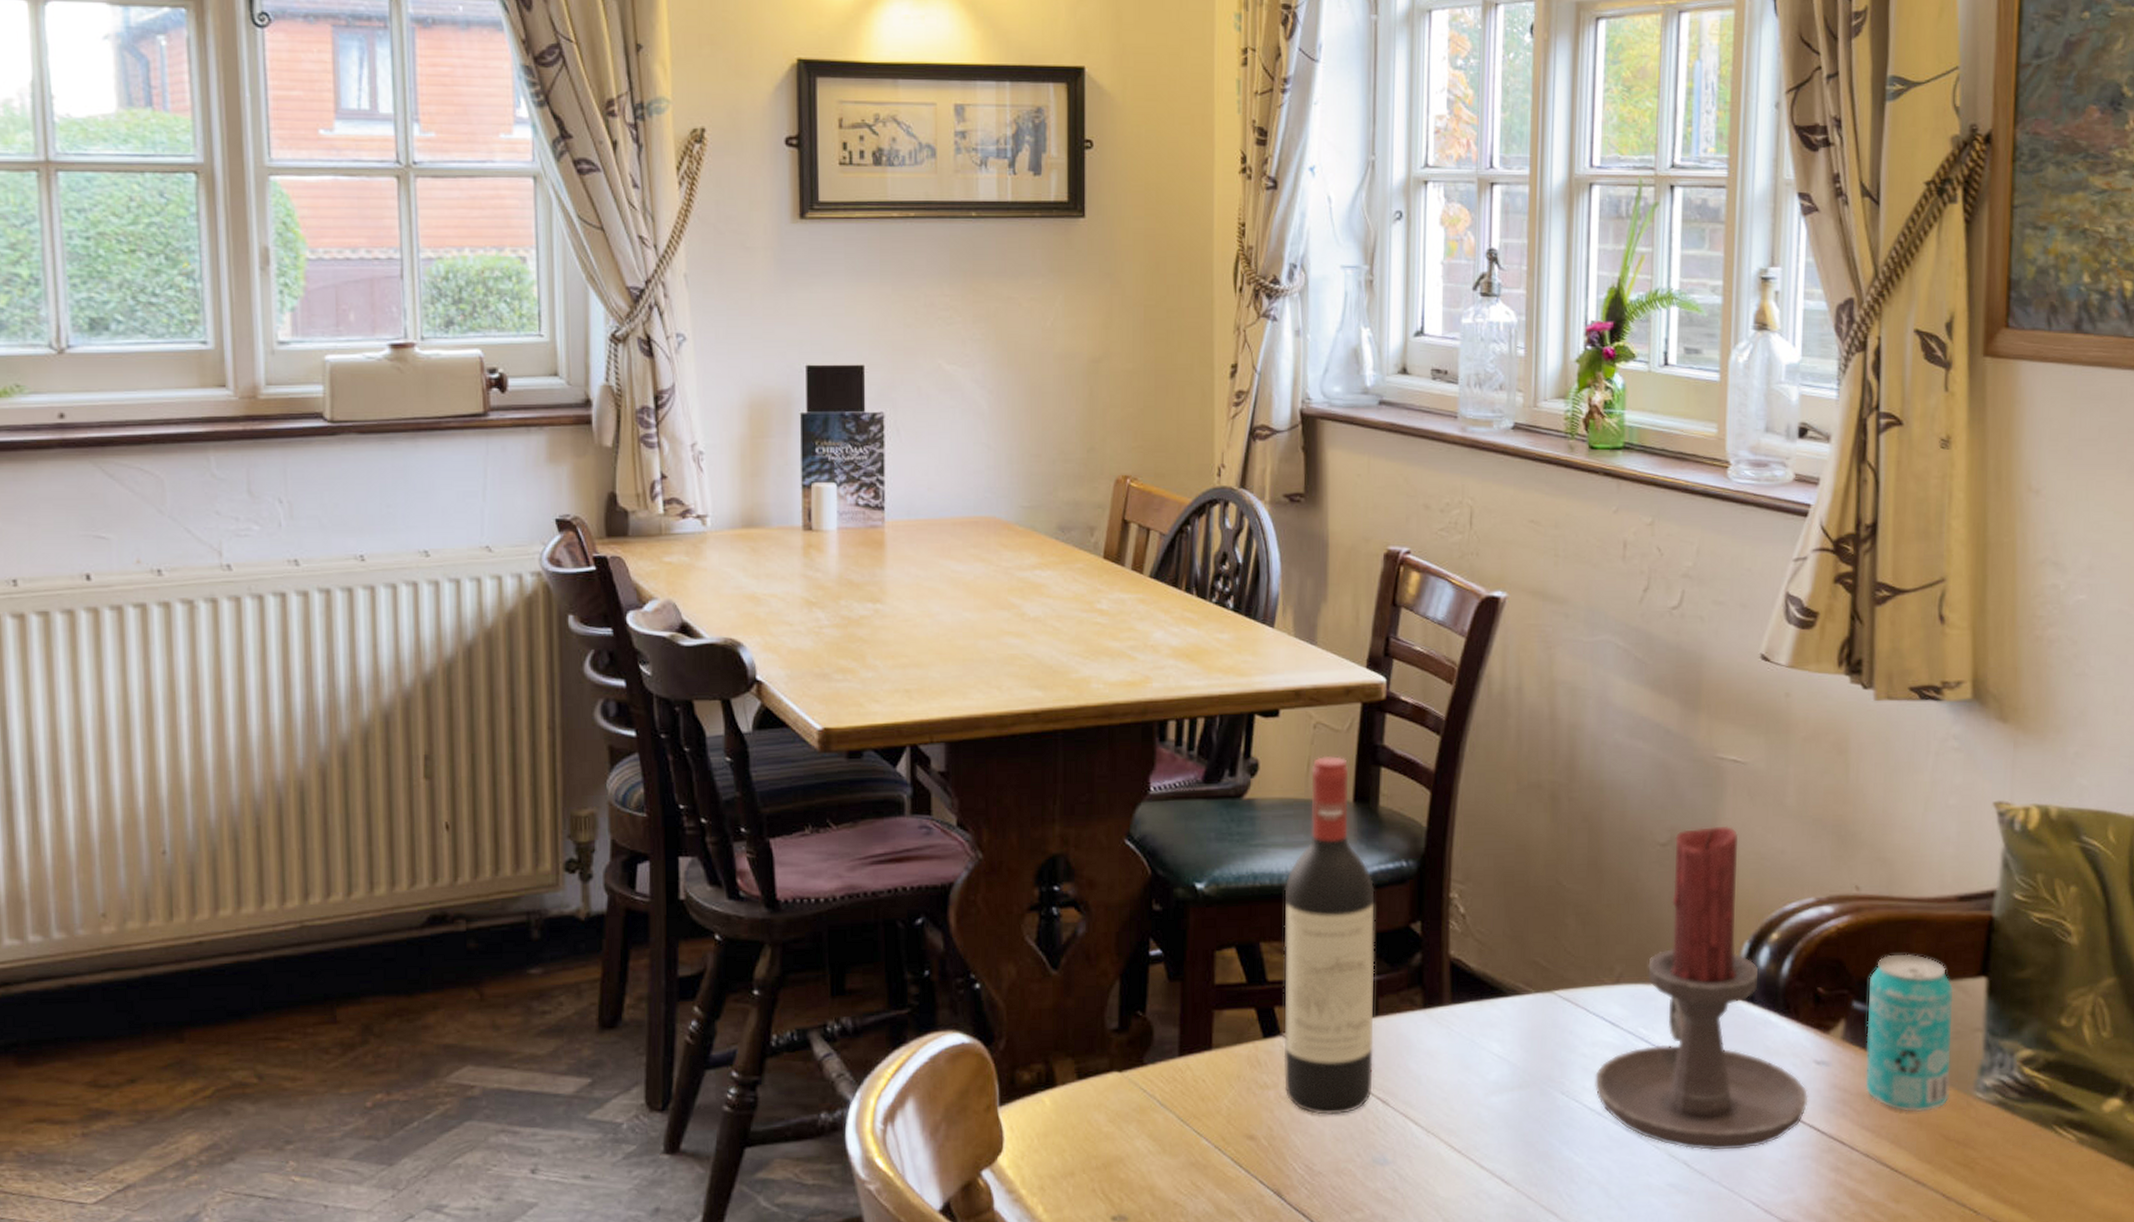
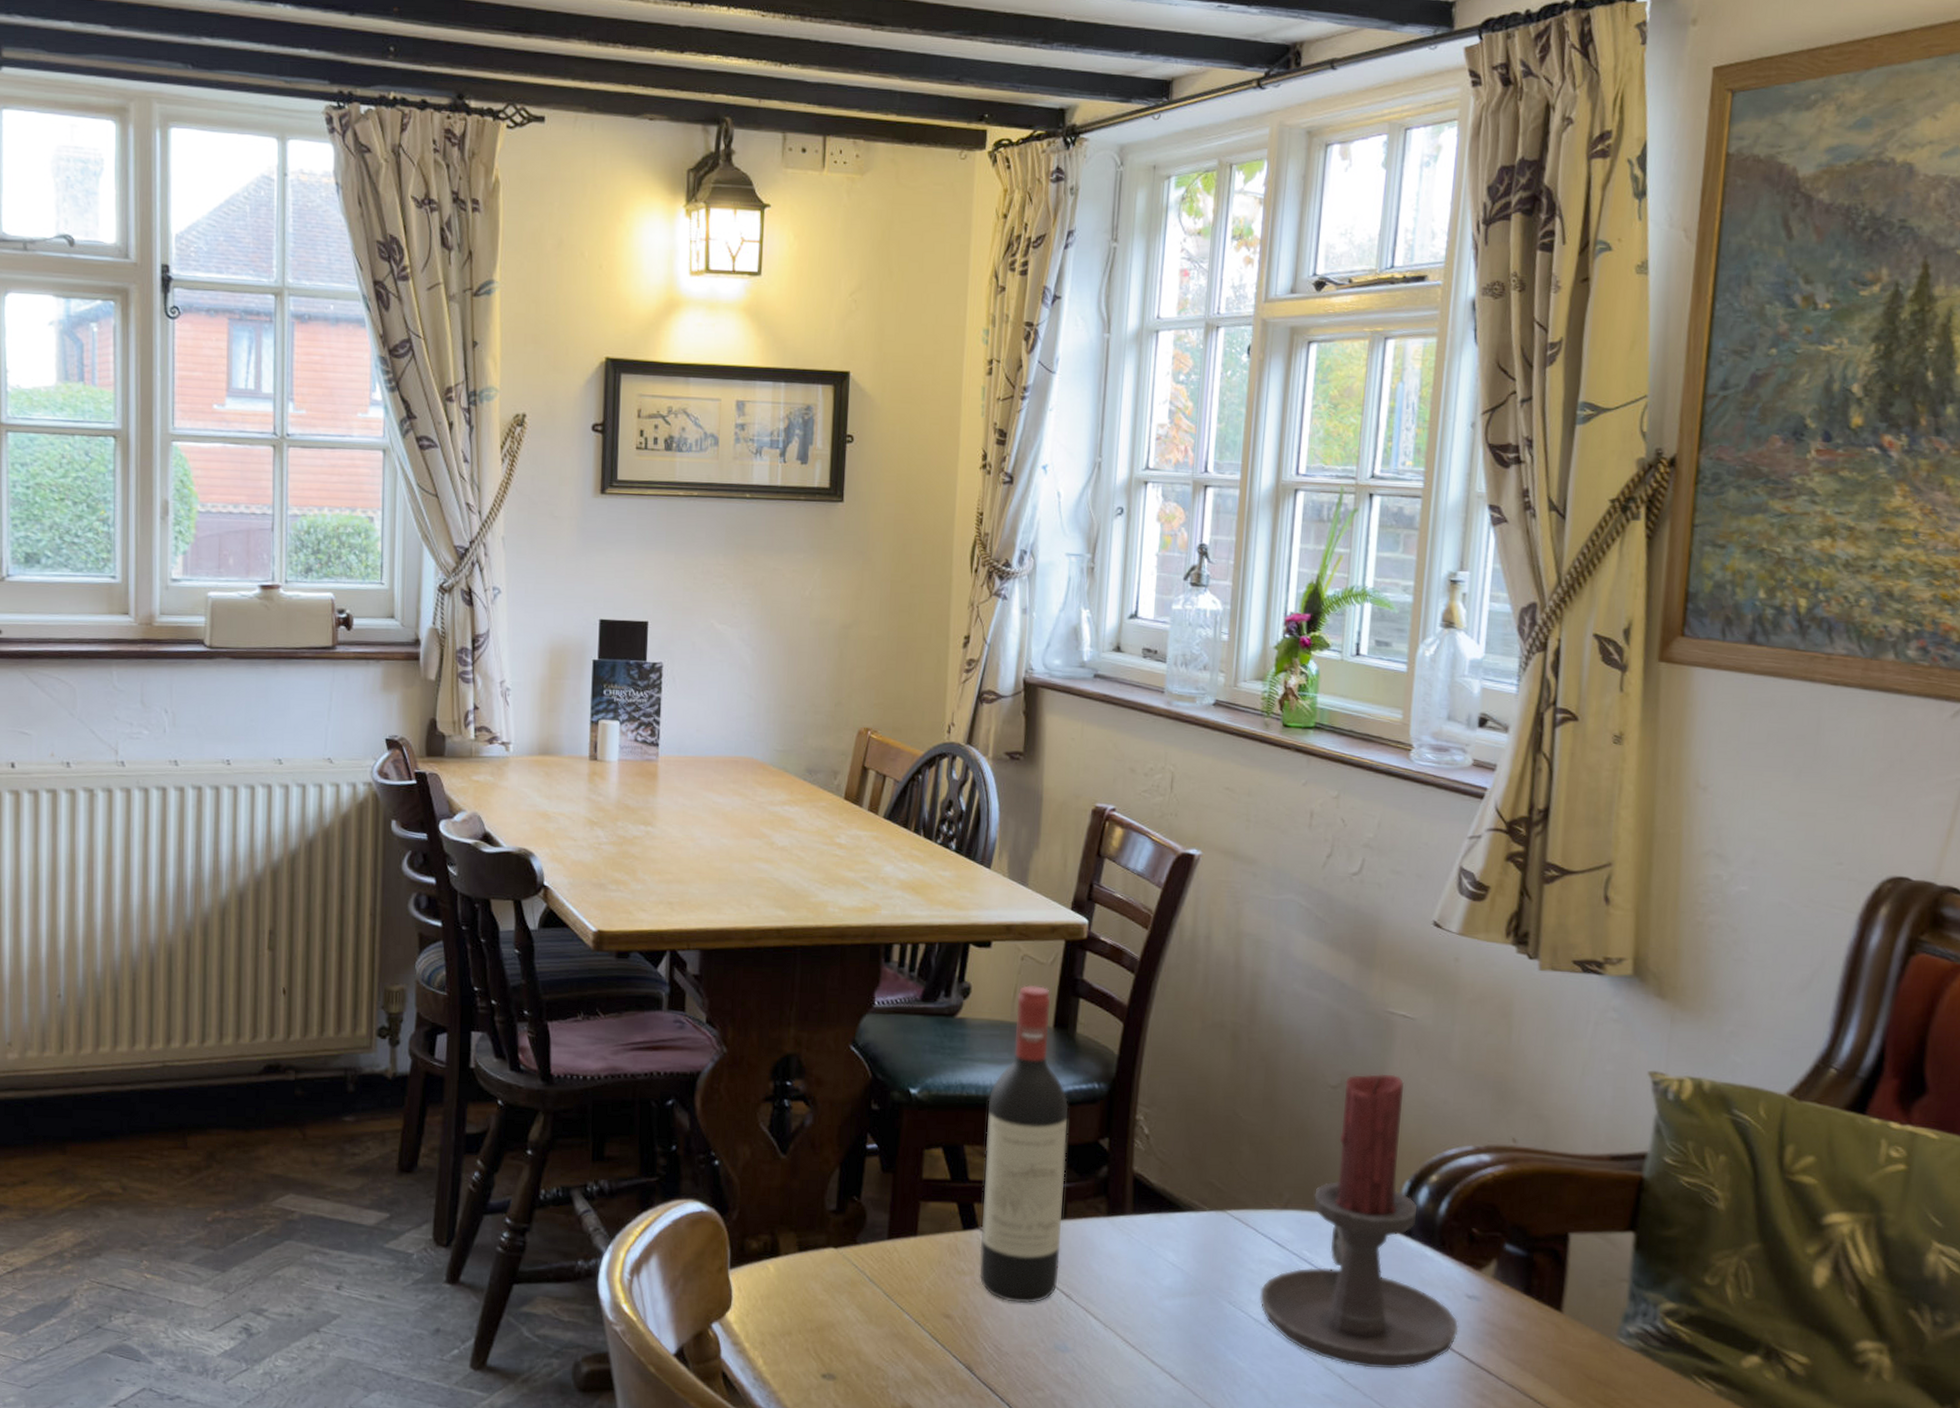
beverage can: present [1865,954,1953,1112] -> none [1513,1204,1601,1351]

